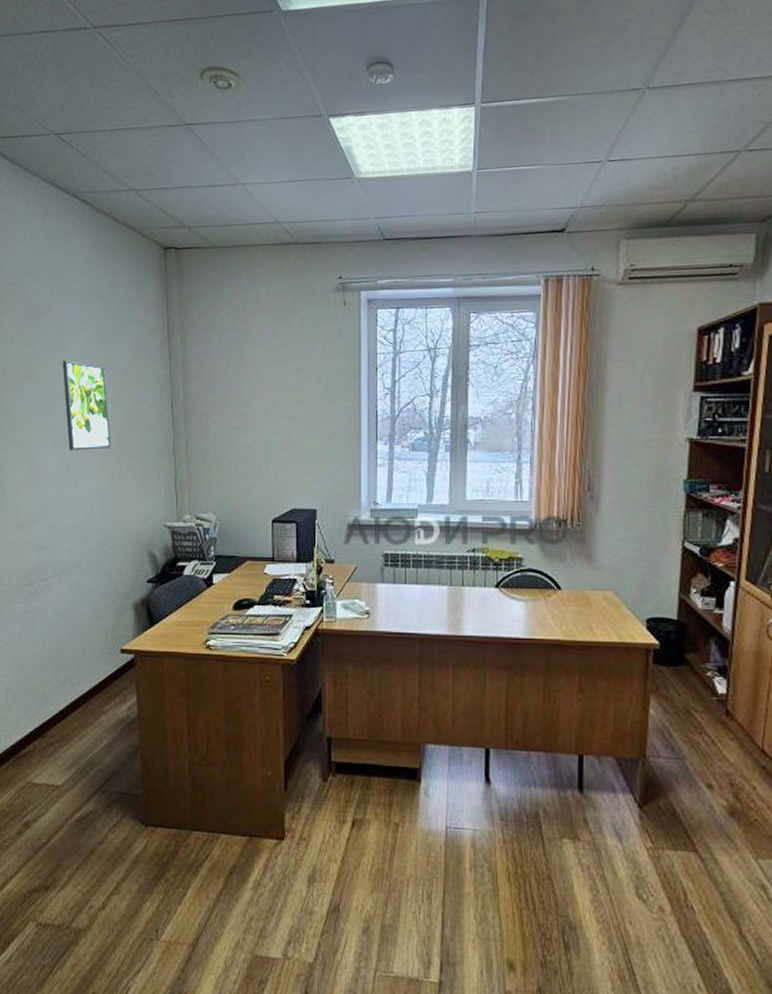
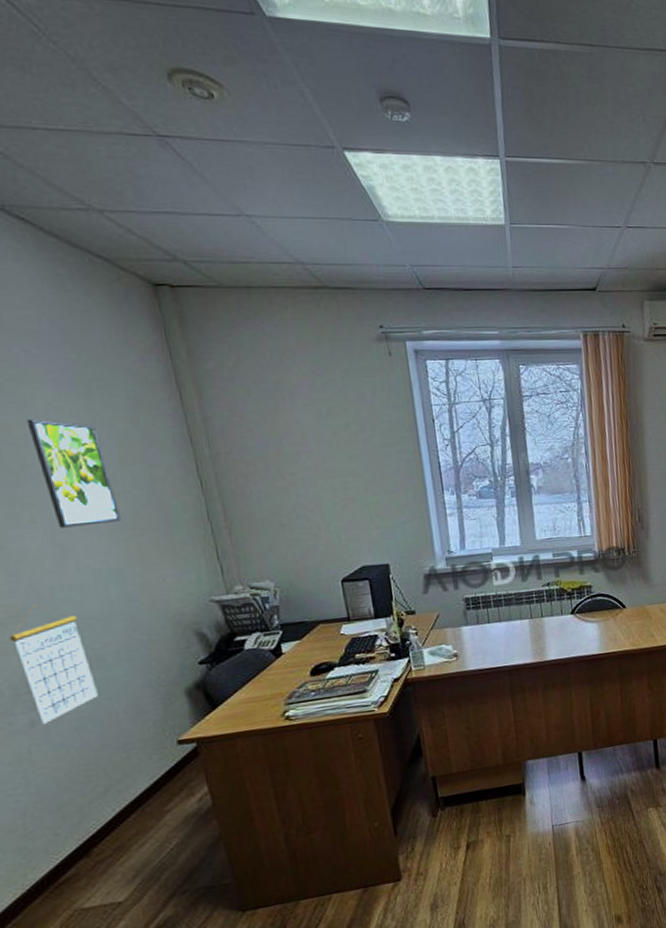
calendar: none [23,512,72,614] -> present [9,604,98,724]

